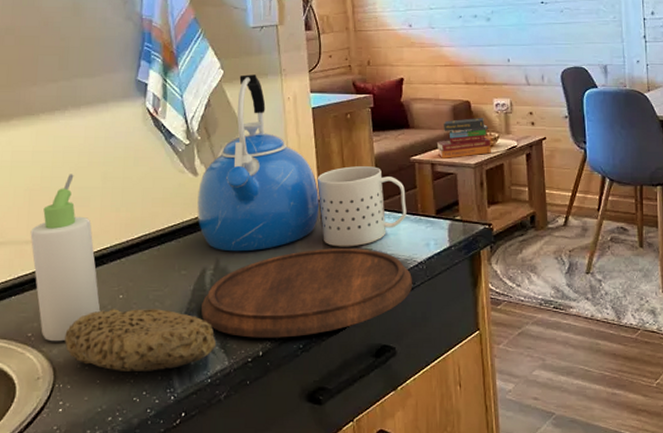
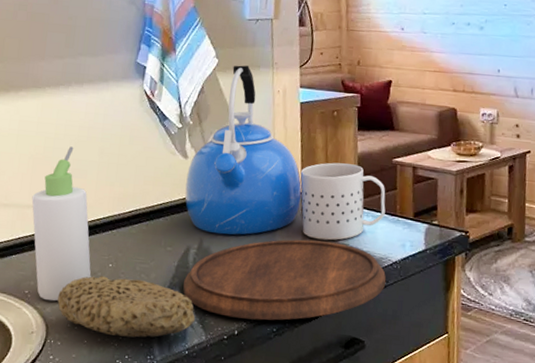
books: present [436,117,491,160] -> none [419,125,475,164]

